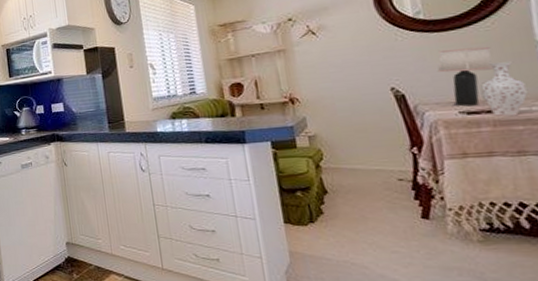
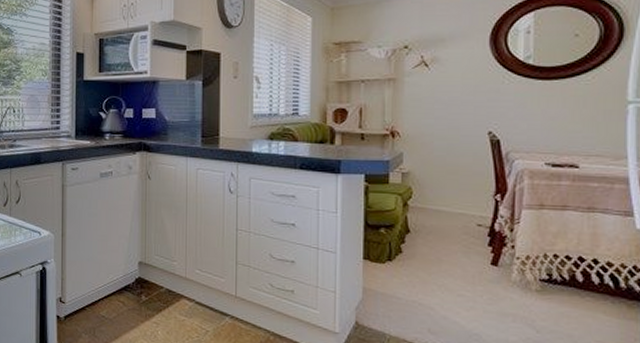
table lamp: present [437,46,493,107] -> none [534,98,586,159]
vase: present [480,61,528,117] -> none [568,117,610,173]

